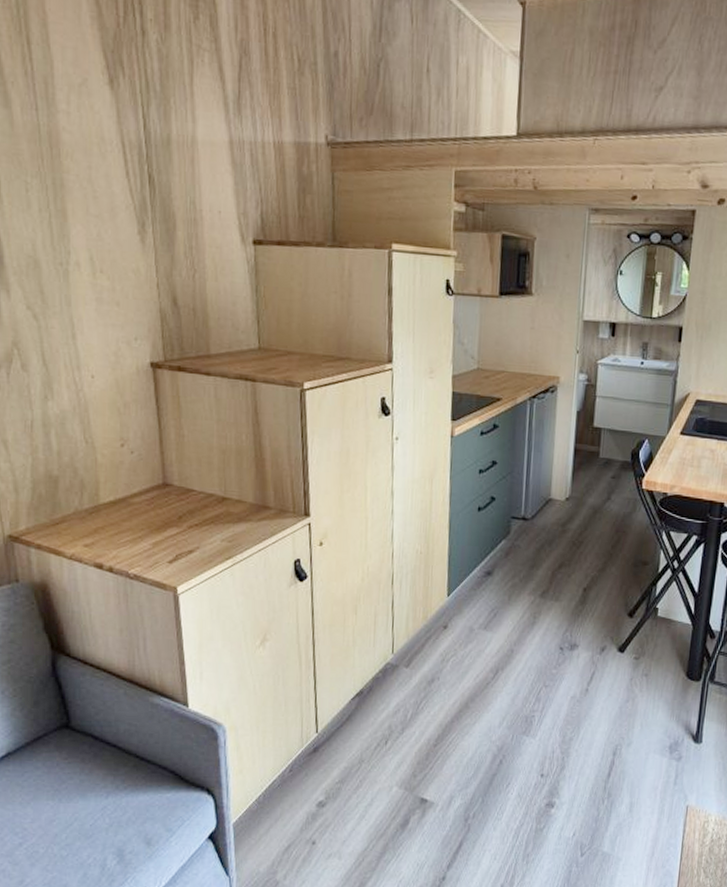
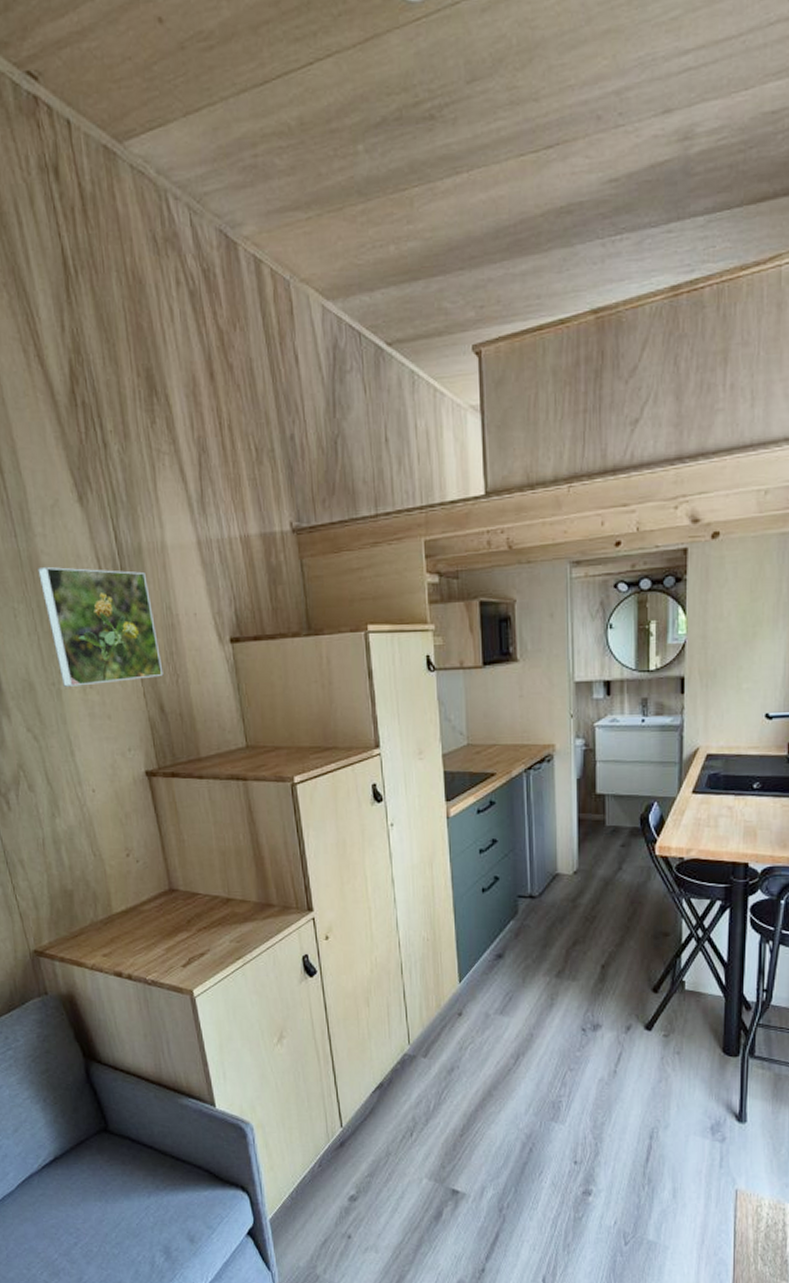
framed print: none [57,144,180,270] -> present [38,566,164,687]

